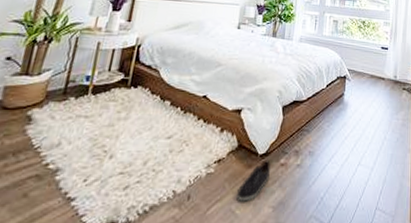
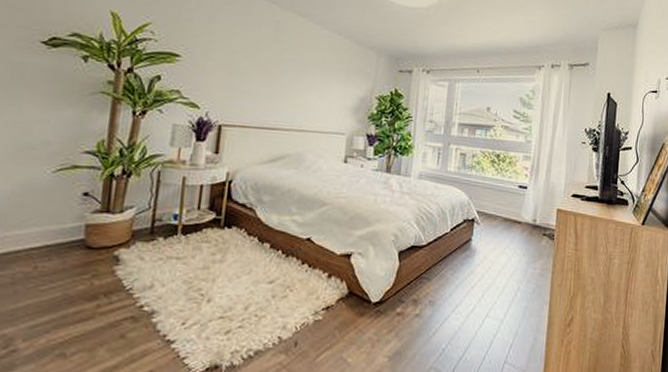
shoe: present [236,159,271,202] -> none [347,308,385,350]

